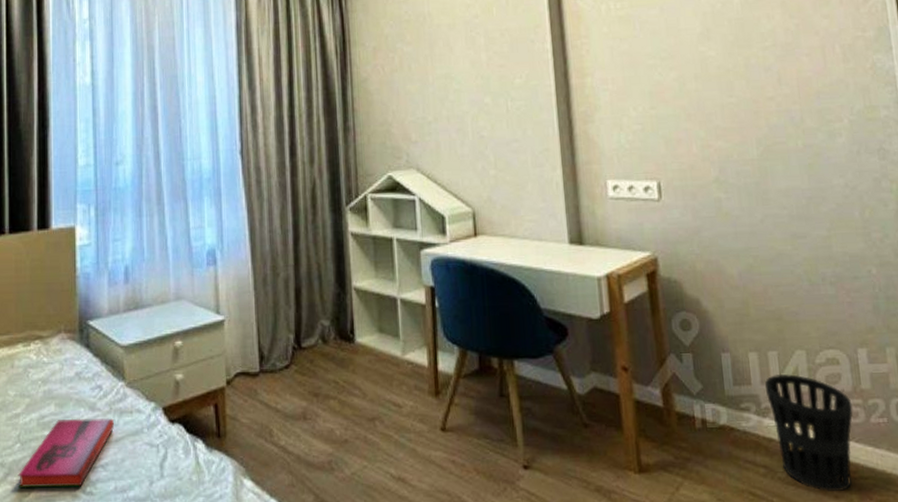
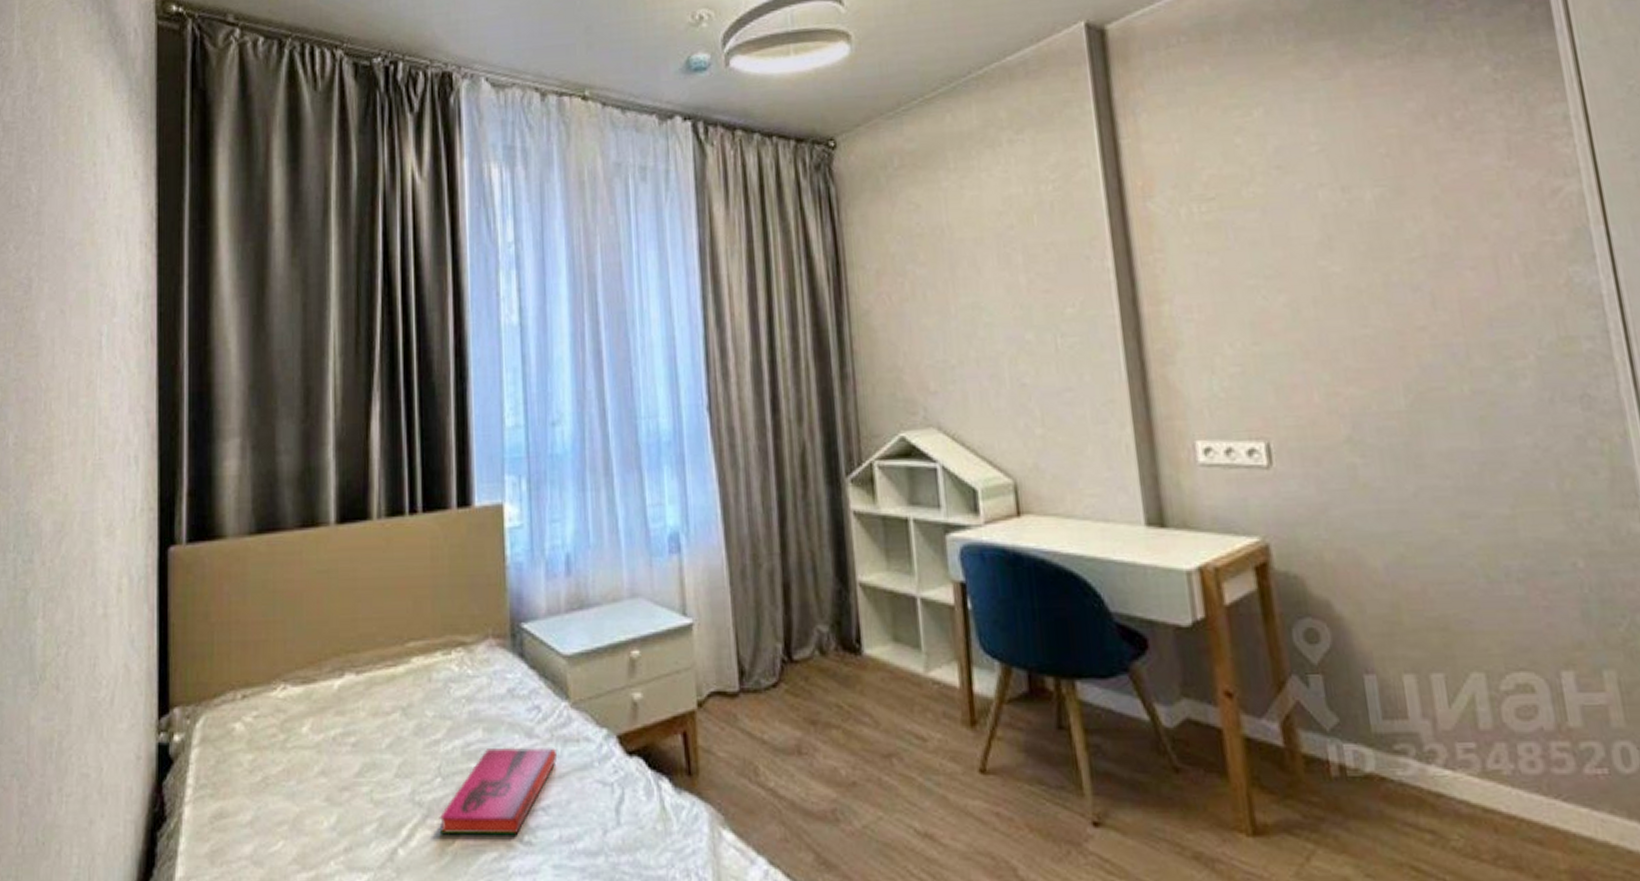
wastebasket: present [765,373,853,491] -> none [1428,704,1559,868]

